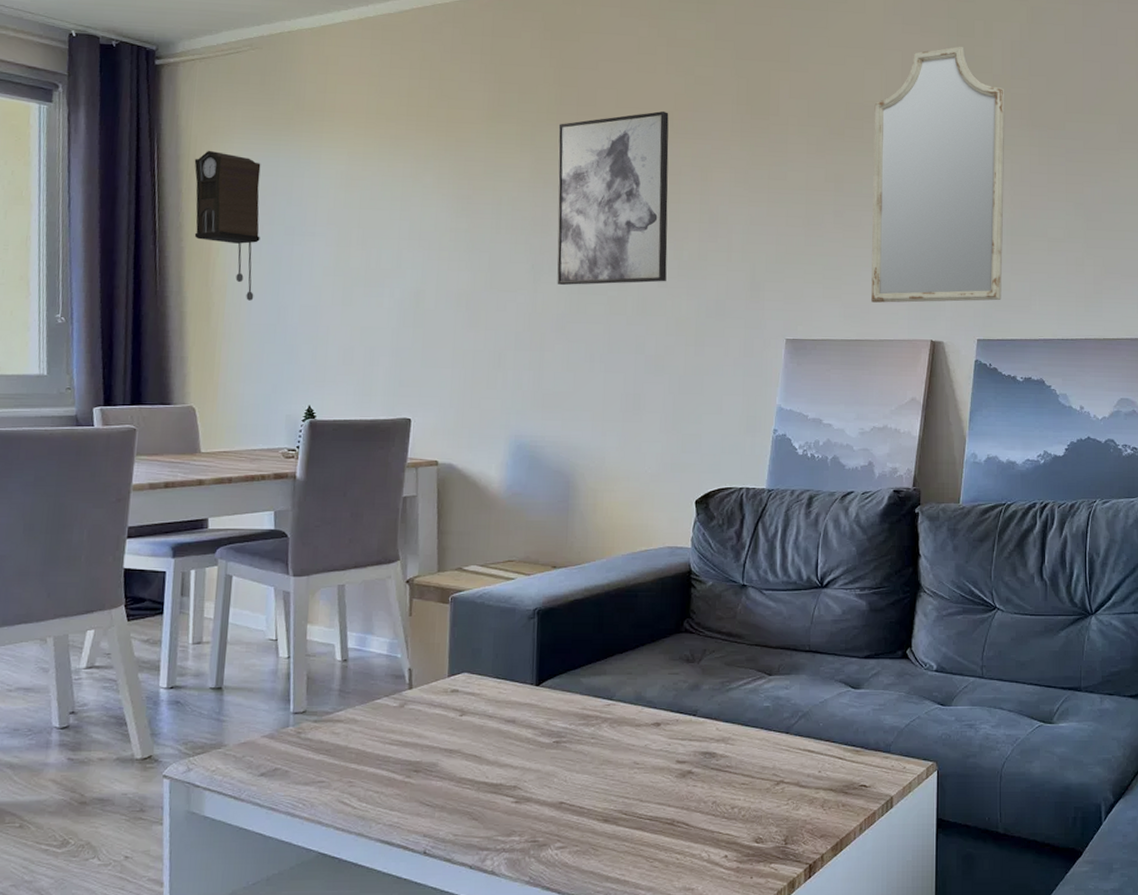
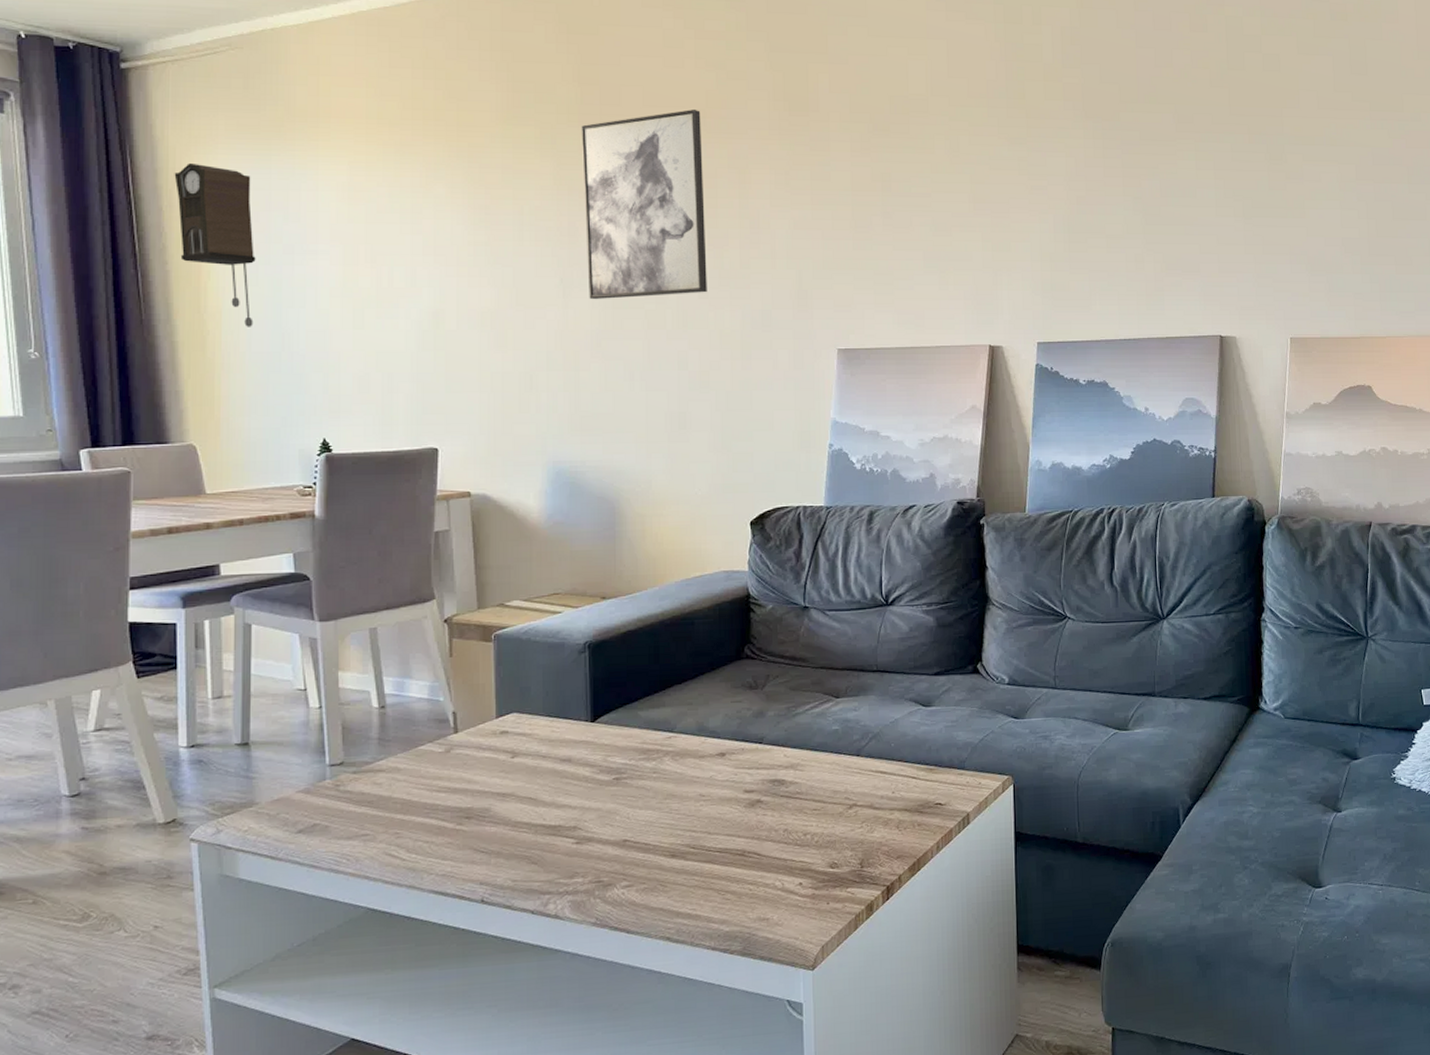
home mirror: present [871,46,1005,303] -> none [920,33,1061,308]

